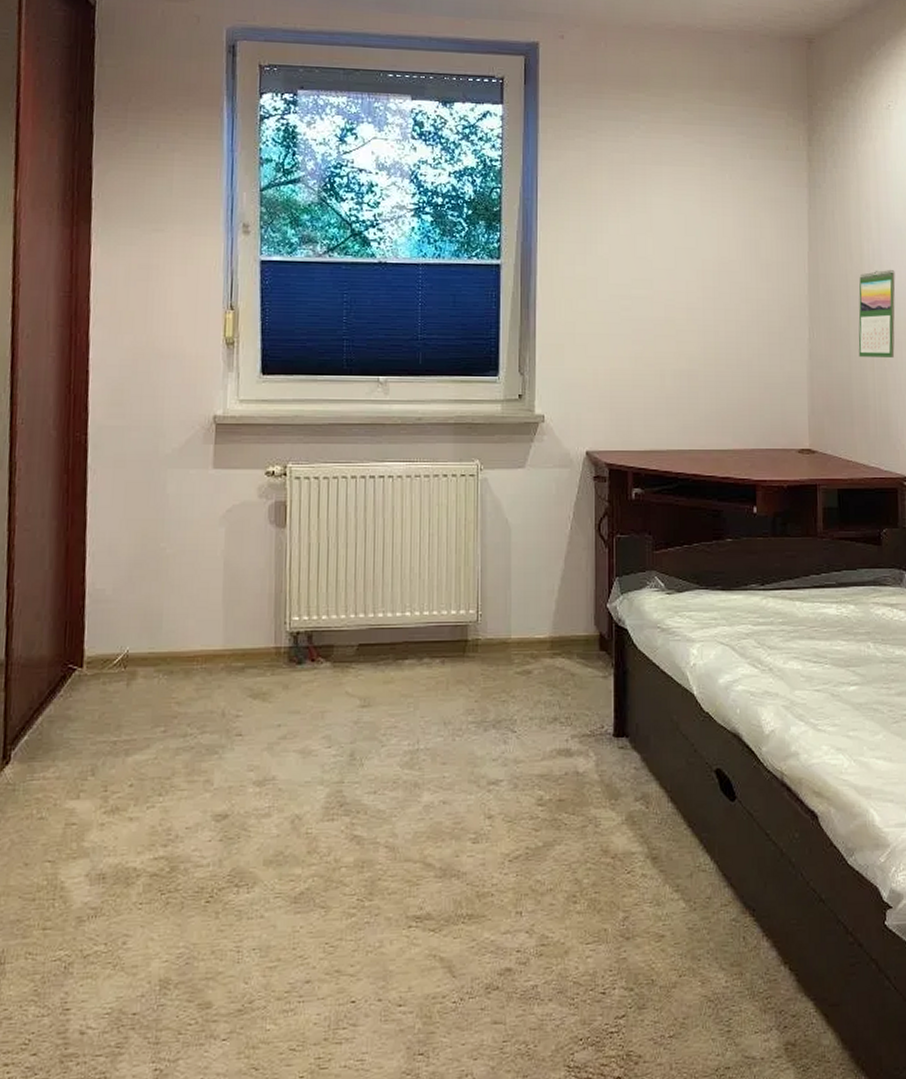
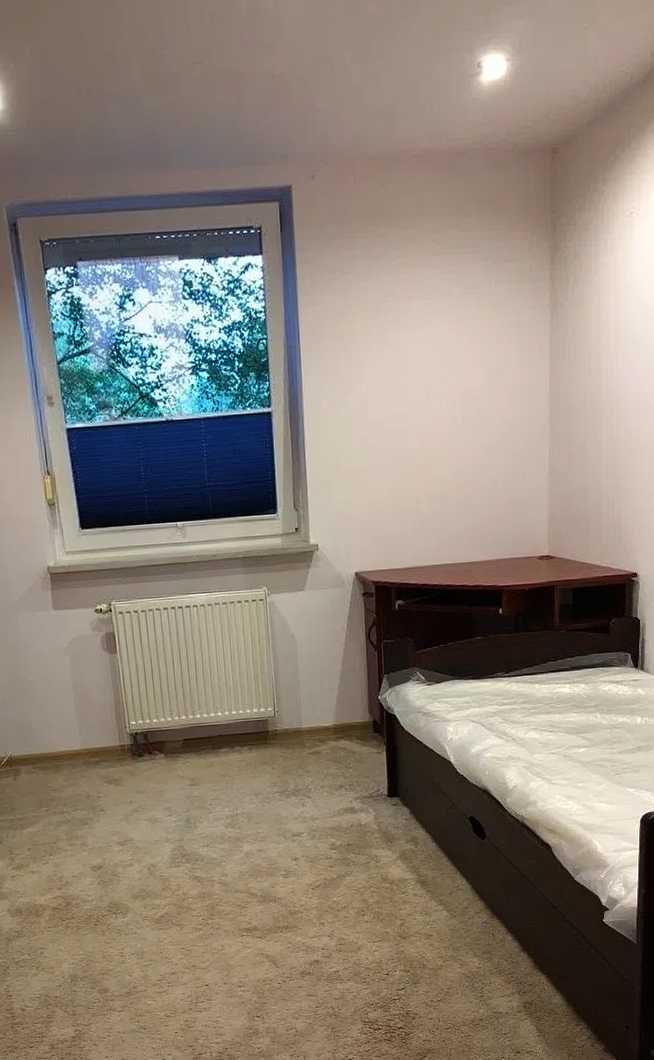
calendar: present [858,269,896,357] -> none [594,381,631,468]

